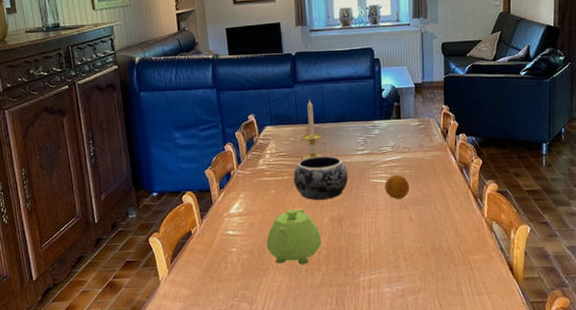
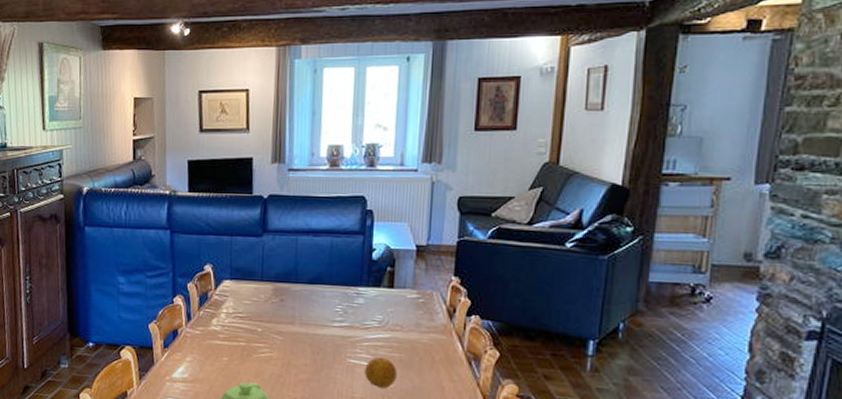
decorative bowl: present [293,155,349,200] -> none [250,322,320,377]
candle: present [302,99,324,160] -> none [264,253,292,325]

